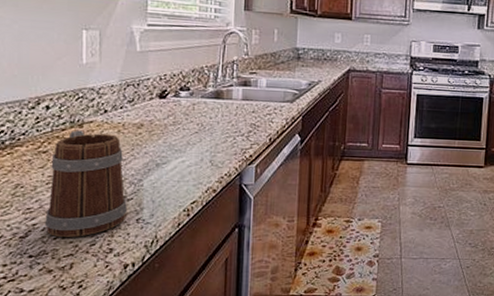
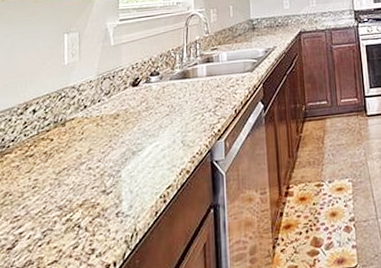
mug: present [45,130,127,237] -> none [31,128,107,244]

